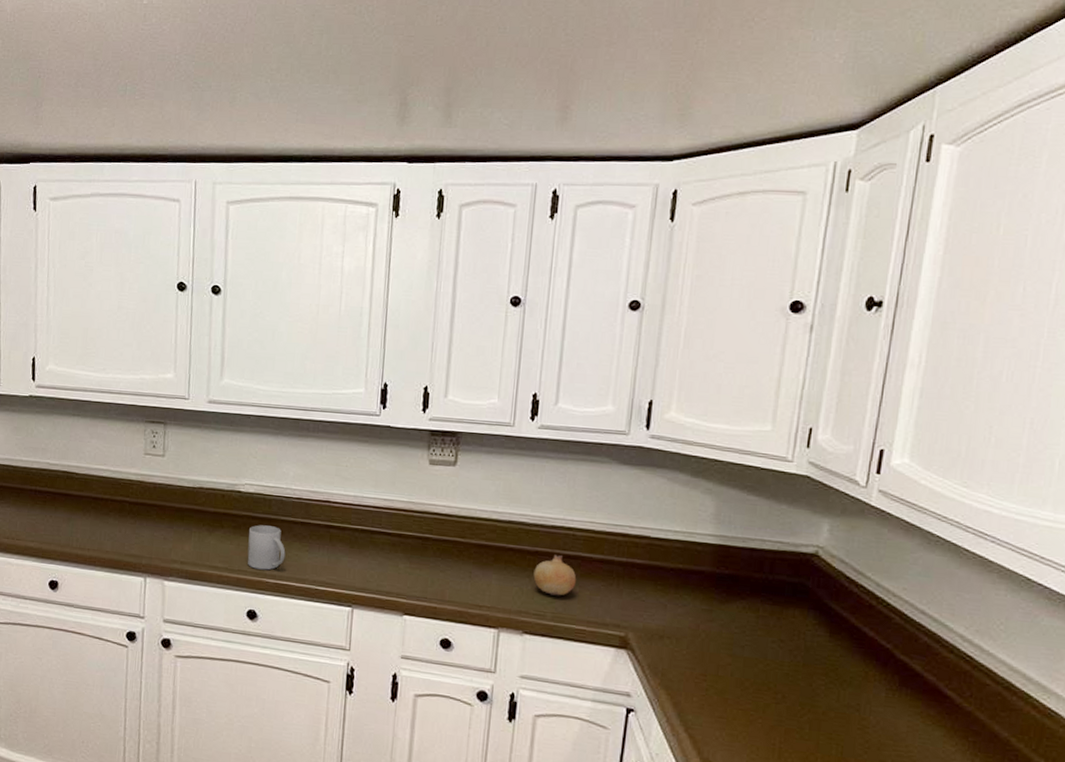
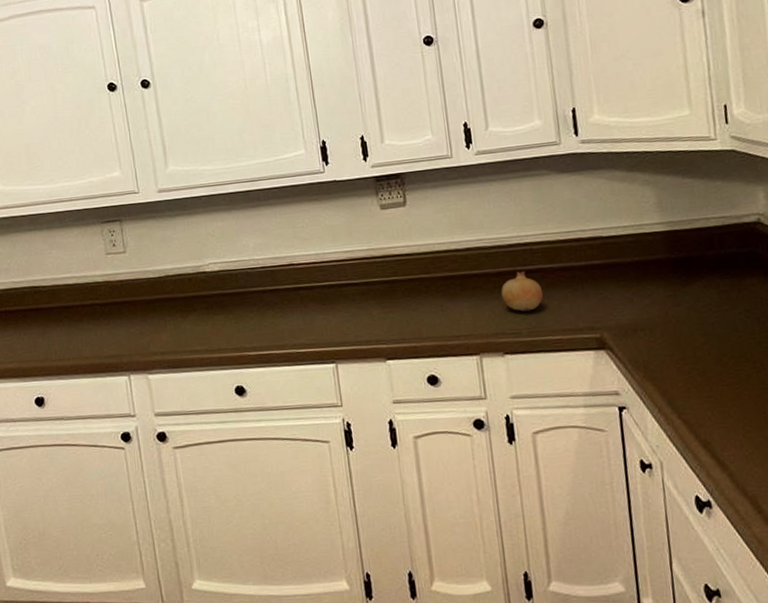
mug: present [247,525,286,570] -> none [221,299,262,345]

